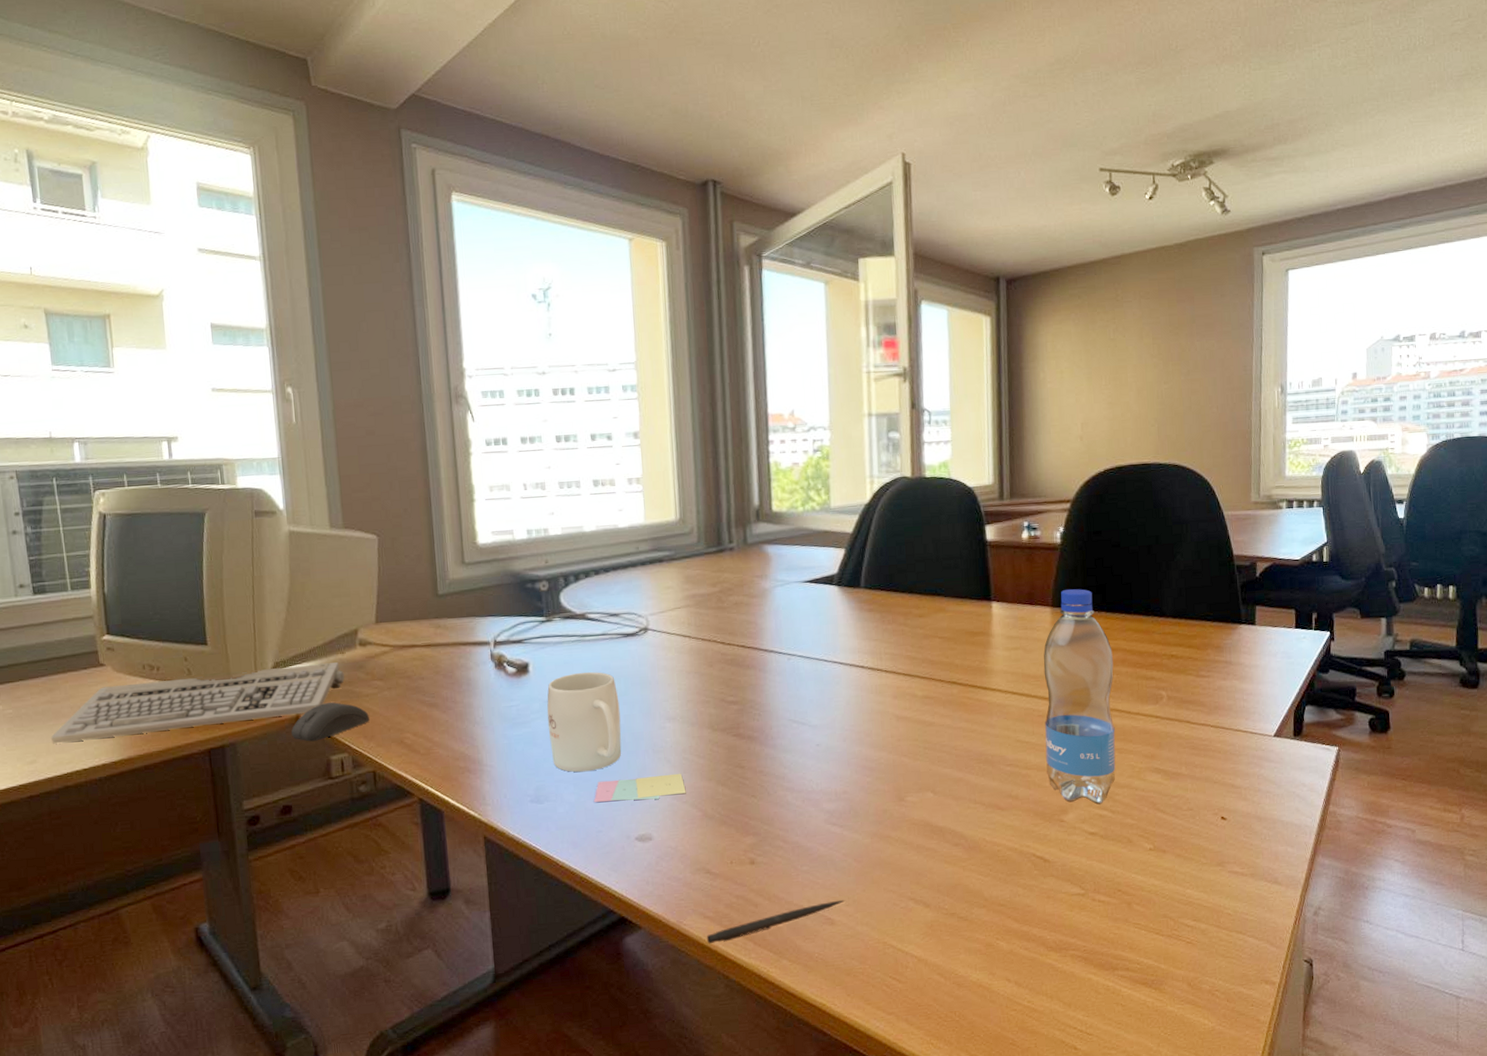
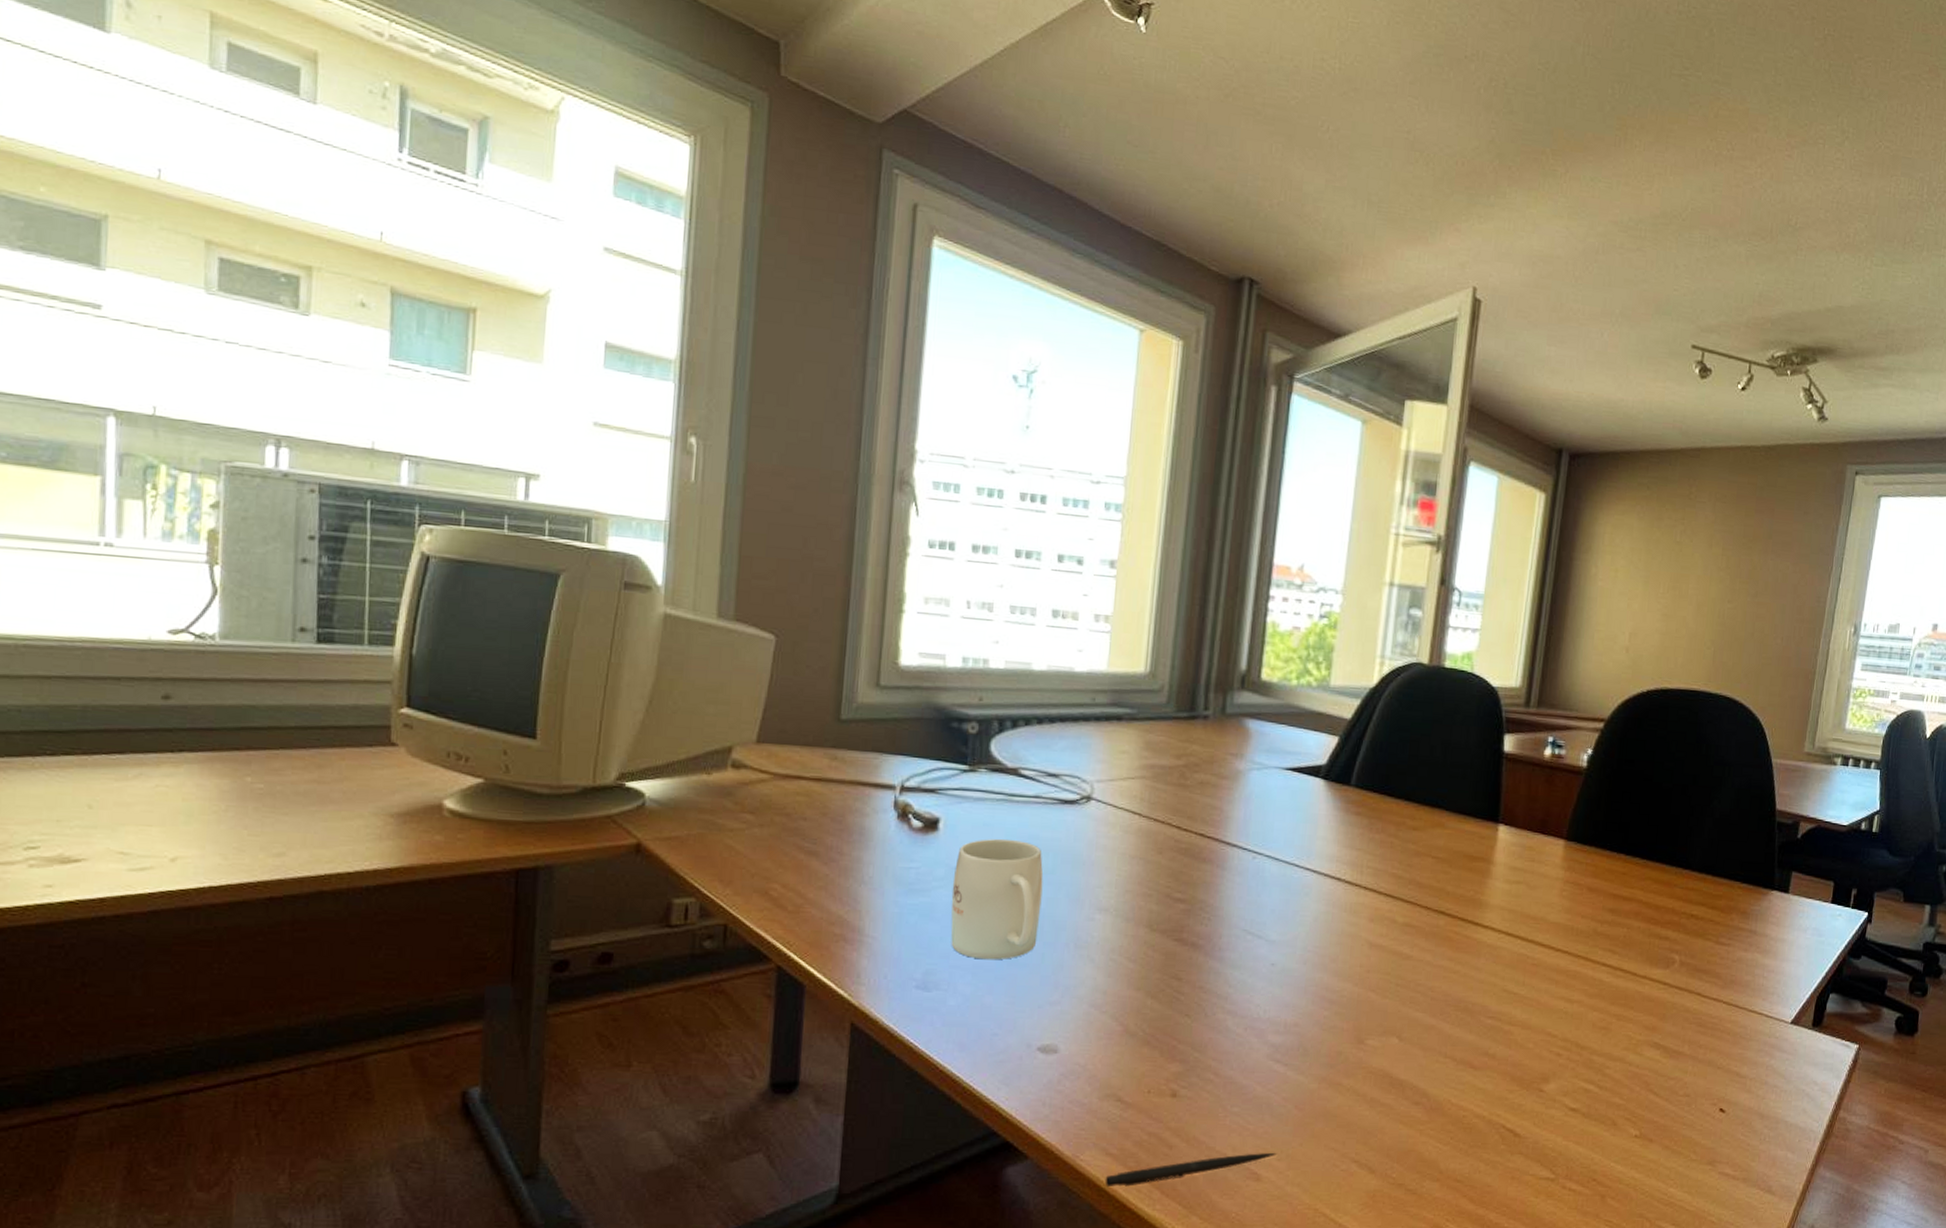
computer keyboard: present [50,662,345,744] -> none [309,772,707,842]
computer mouse: present [291,702,369,742] -> none [627,832,730,878]
sticky notes: present [593,773,686,802] -> none [993,973,1108,1004]
bottle: present [1043,589,1116,805] -> none [1532,822,1627,1077]

